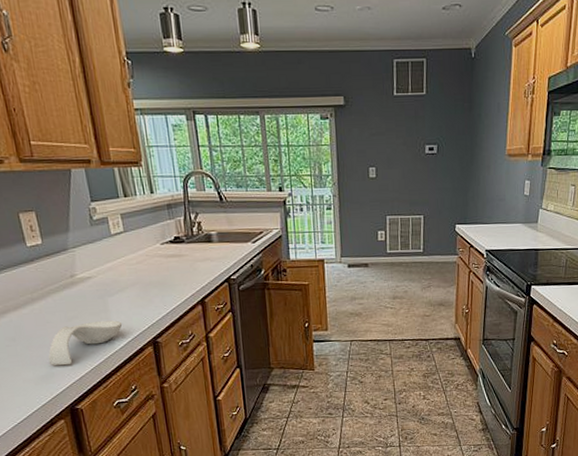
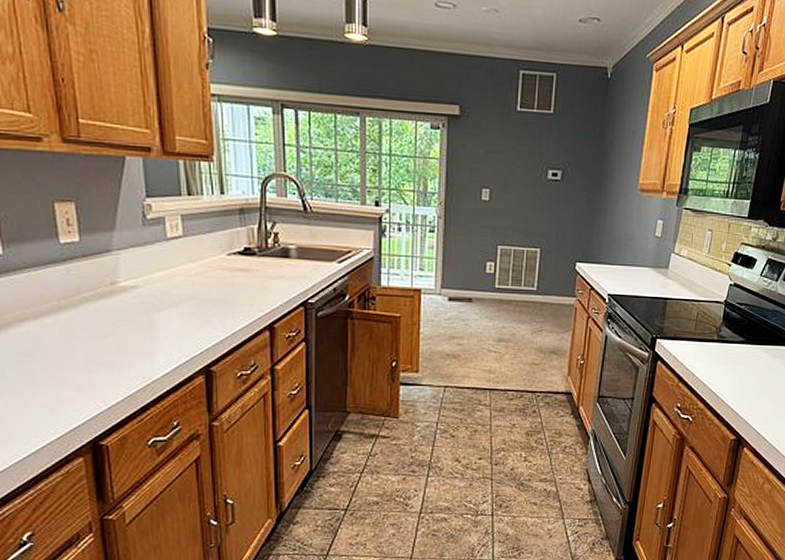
spoon rest: present [48,320,123,366] -> none [71,340,170,391]

